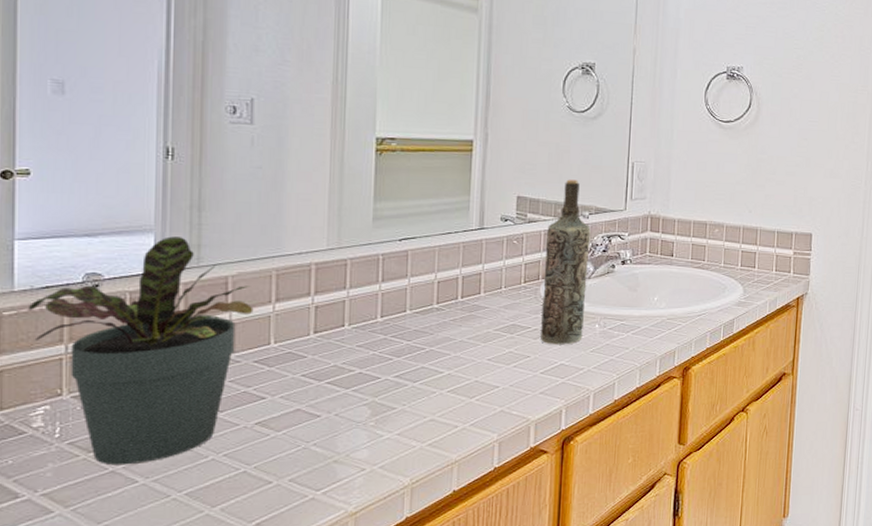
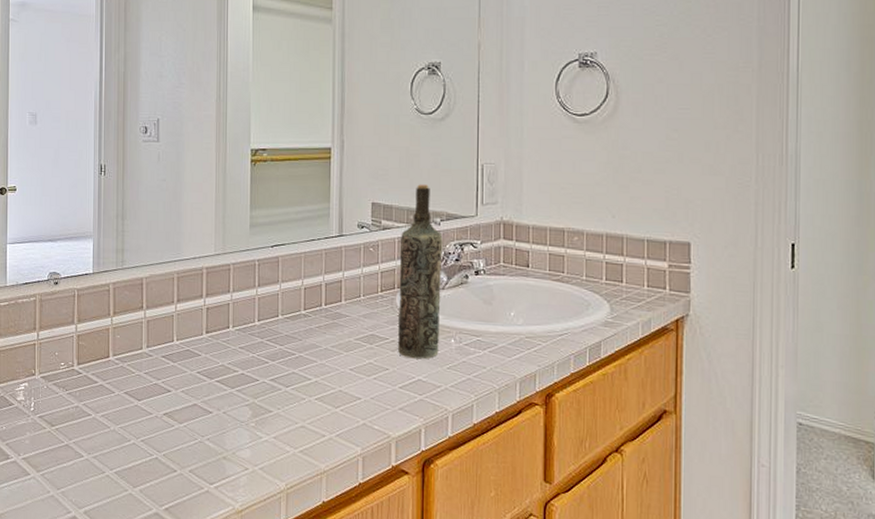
potted plant: present [28,236,254,465] -> none [15,242,161,441]

